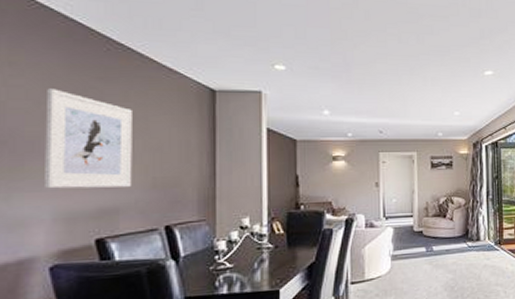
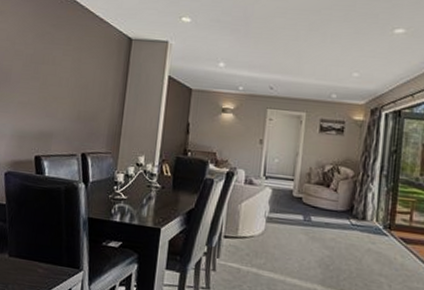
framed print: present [45,88,132,189] -> none [10,32,71,116]

